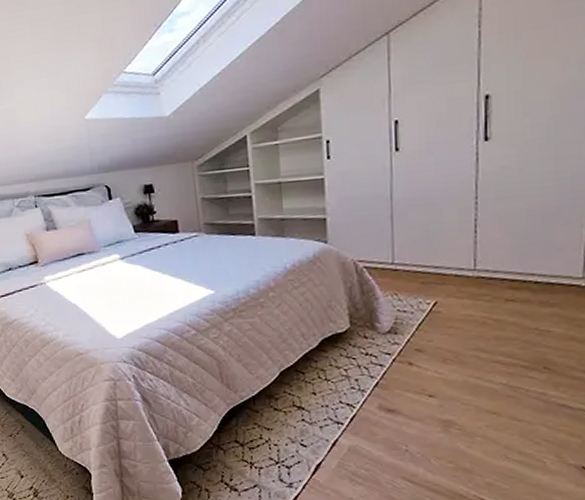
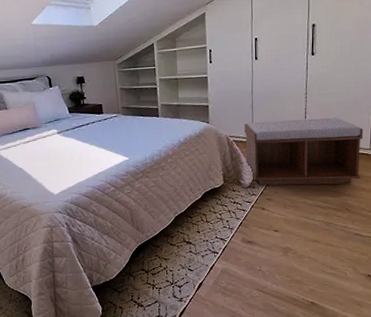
bench: none [380,232,572,331] -> present [244,118,364,186]

